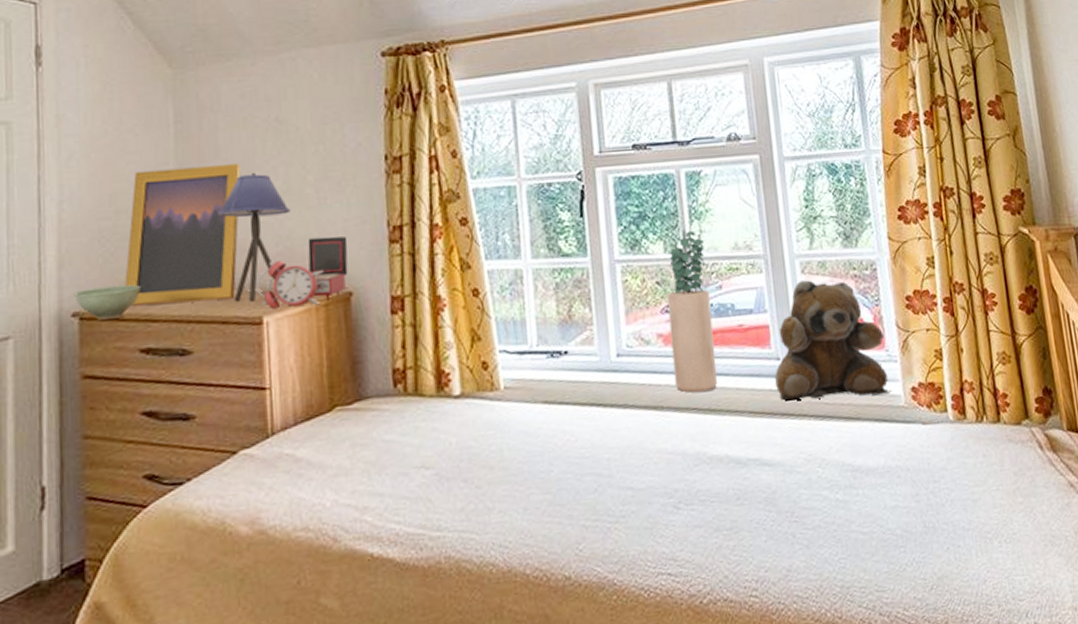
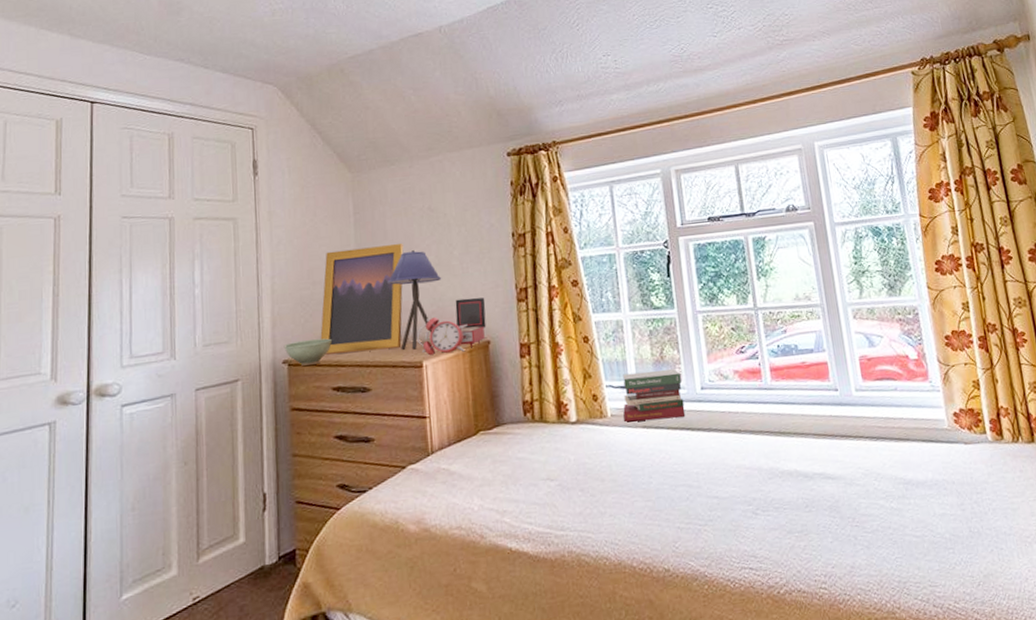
books: none [519,331,597,397] -> present [623,369,686,423]
vase: present [666,223,718,393] -> none [740,279,786,419]
teddy bear: present [775,280,893,401] -> none [834,324,937,425]

